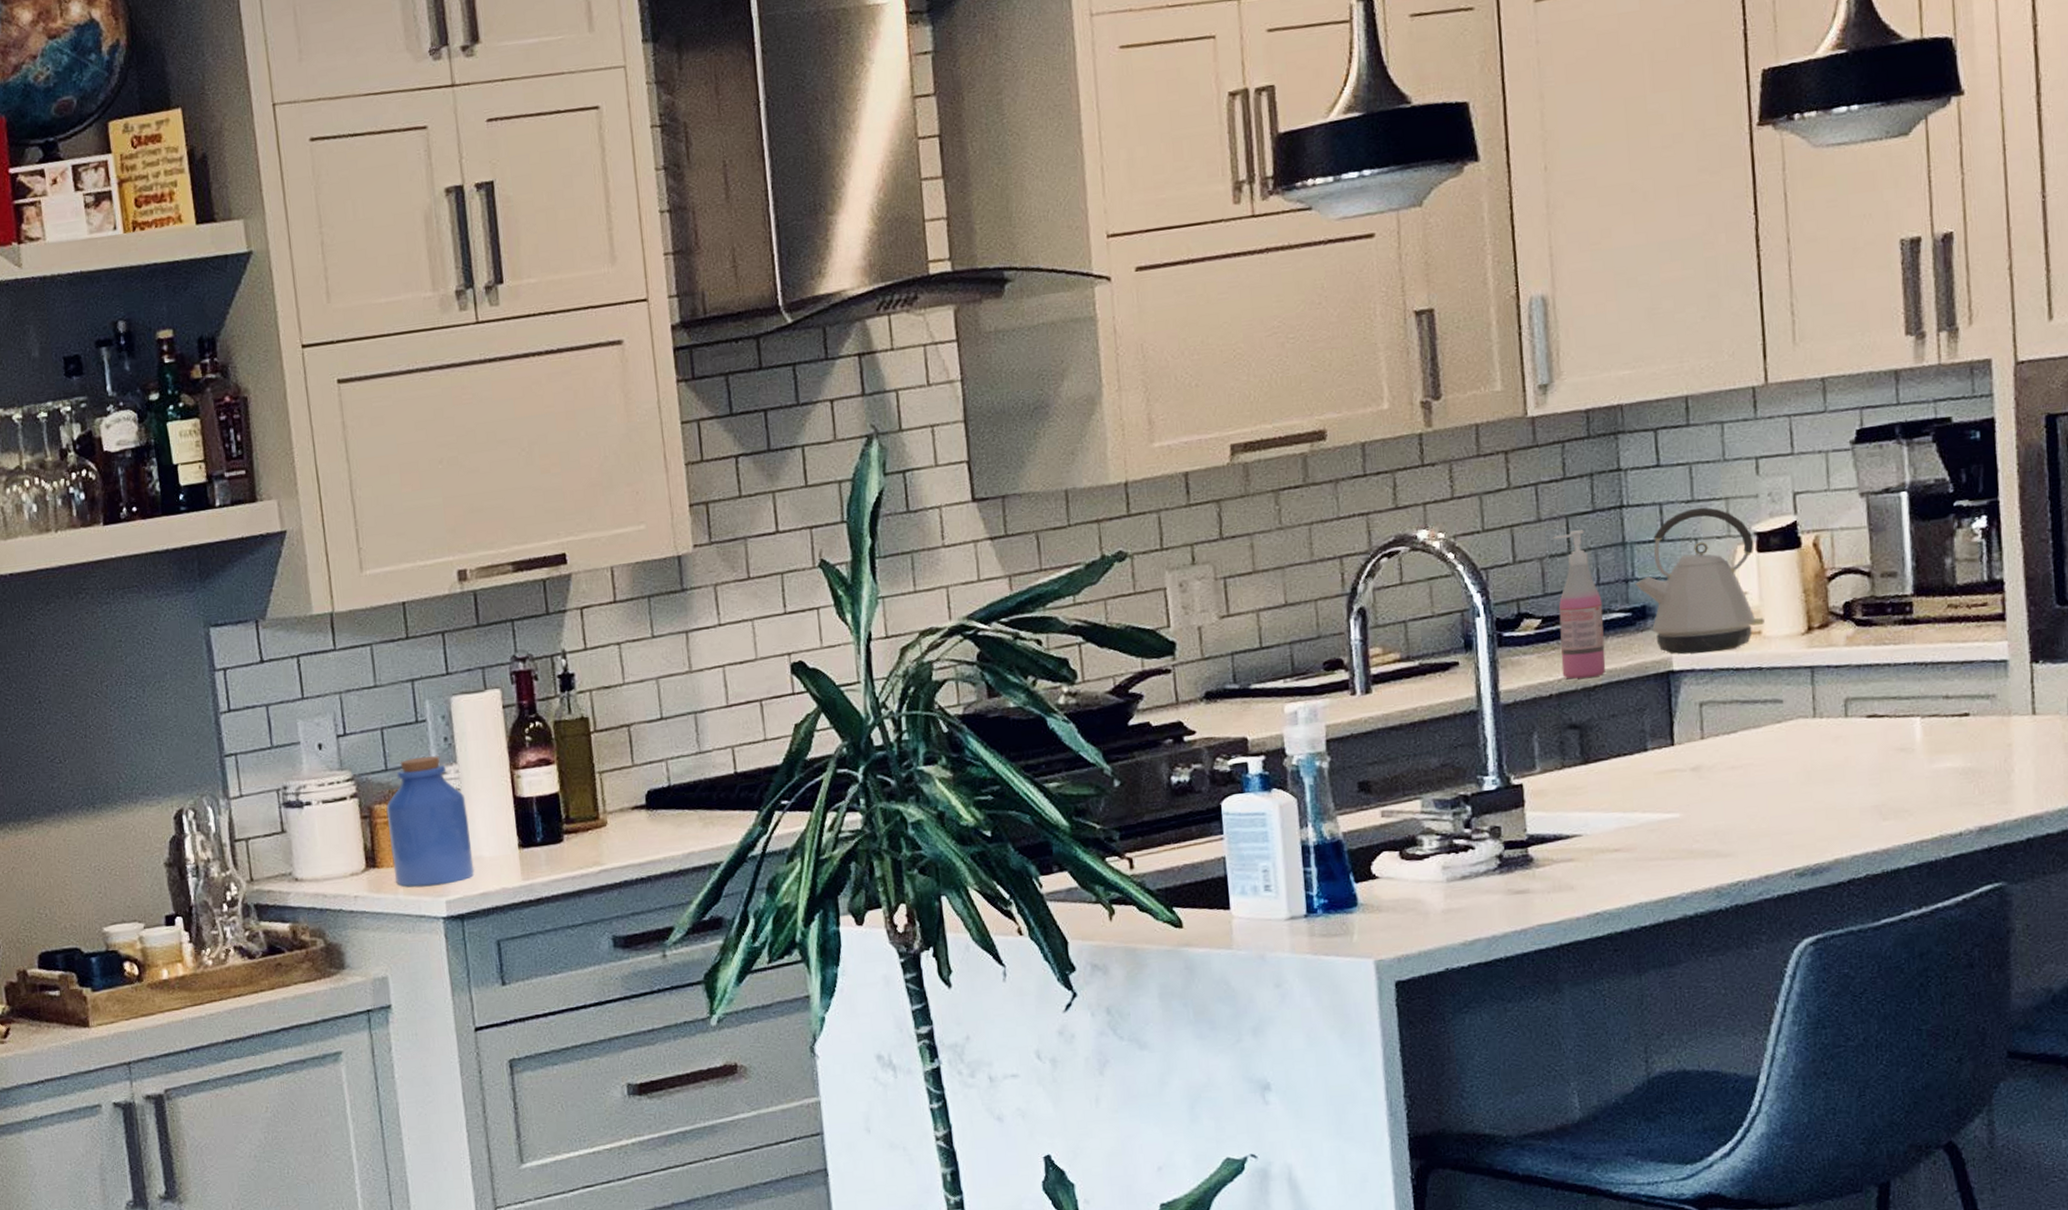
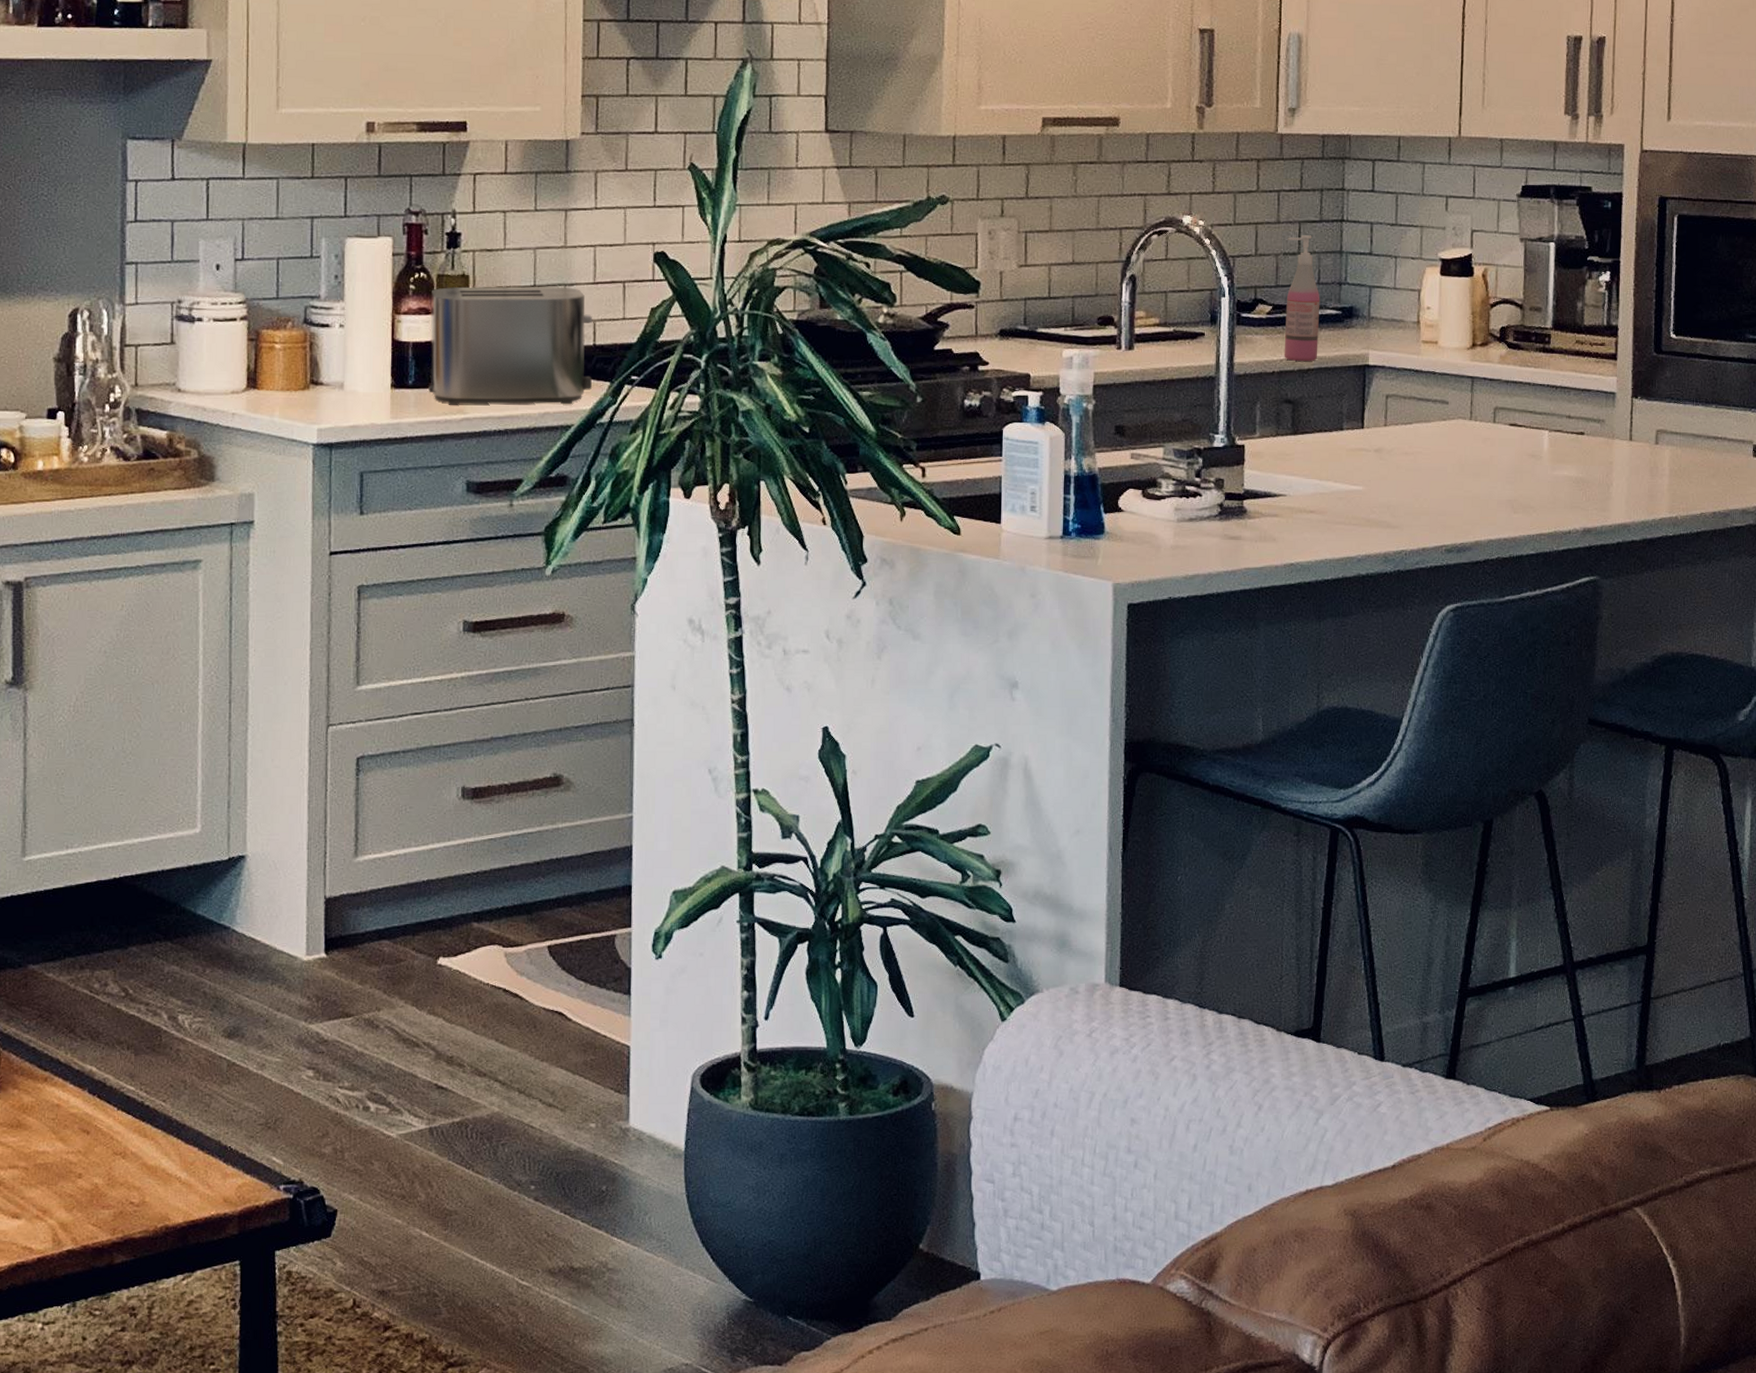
jar: present [386,756,474,888] -> none [272,290,348,413]
toaster: none [549,715,738,858] -> present [428,286,593,405]
kettle: present [1635,507,1764,655] -> none [1346,231,1441,354]

